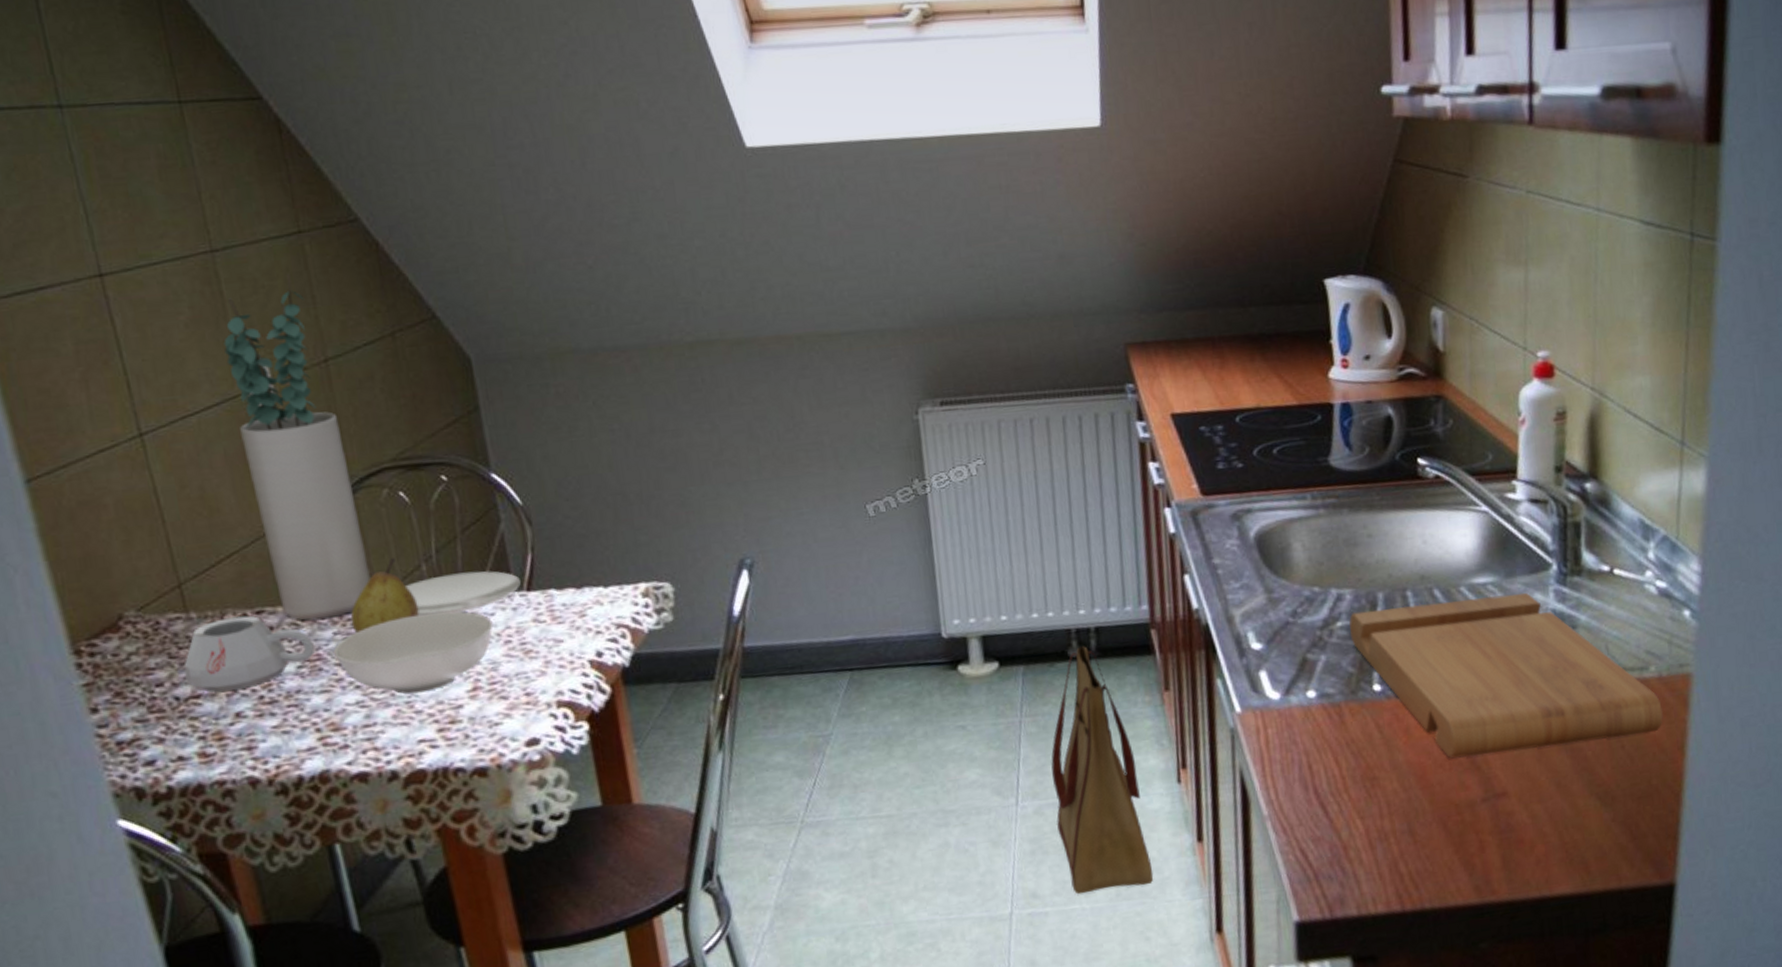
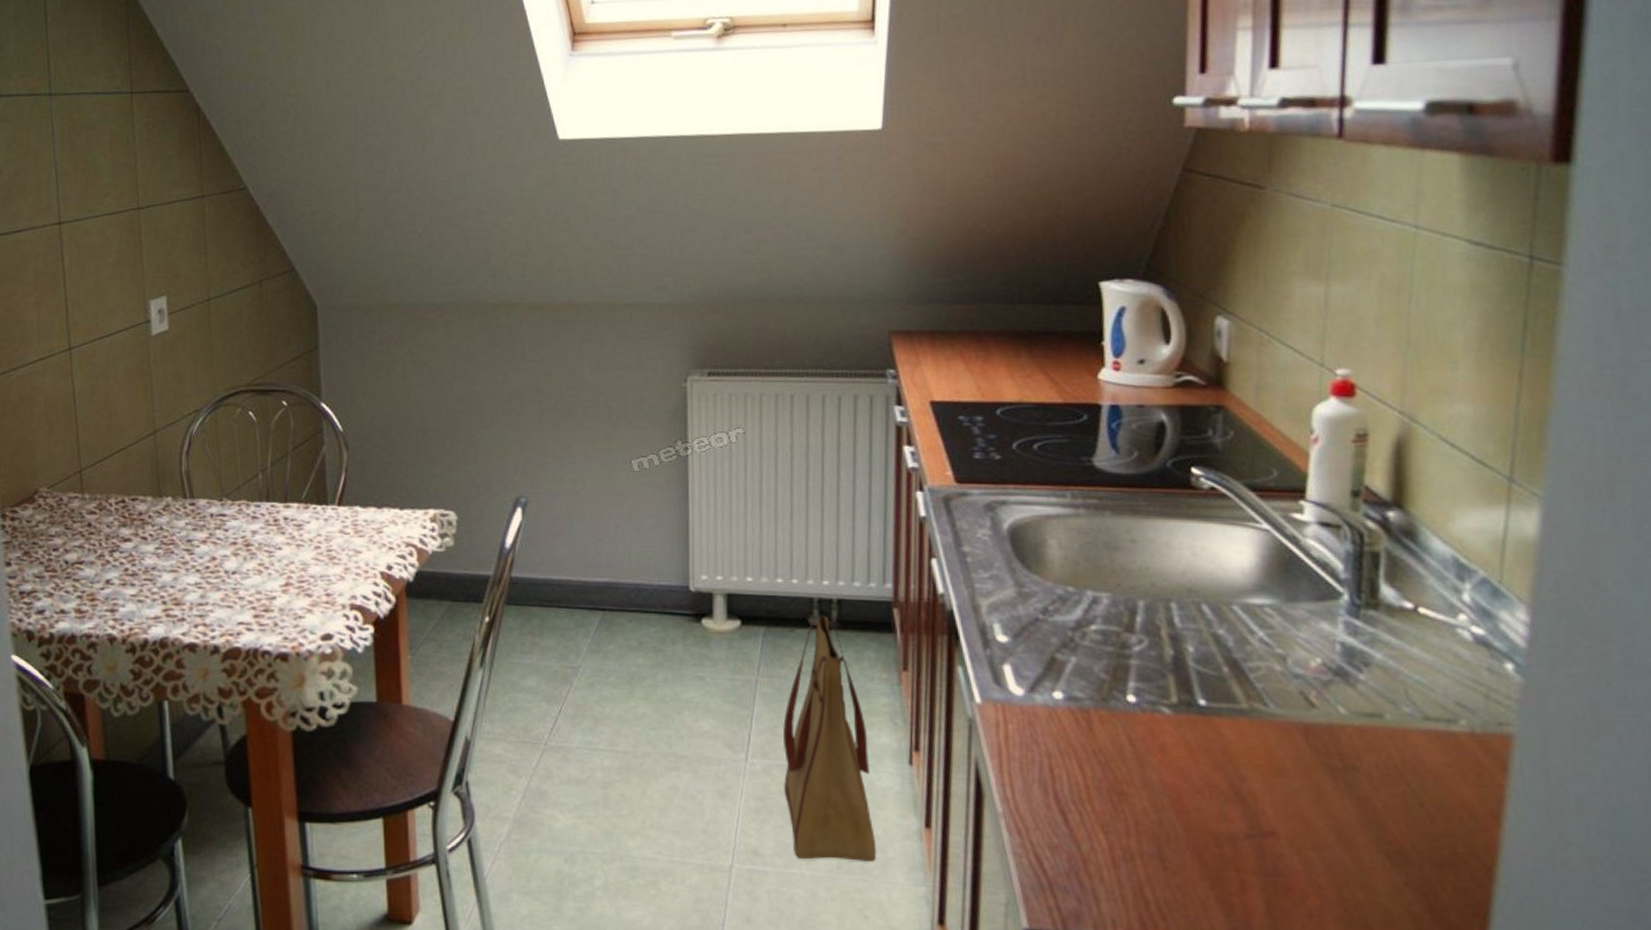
cup: present [183,615,315,693] -> none [75,501,171,561]
vase: present [223,273,371,621] -> none [137,229,219,510]
bowl: present [333,611,494,694] -> none [183,515,308,582]
fruit: present [350,558,420,633] -> none [200,466,252,525]
plate: present [406,571,522,616] -> none [244,484,335,518]
cutting board: present [1349,592,1663,759] -> none [1104,617,1474,794]

